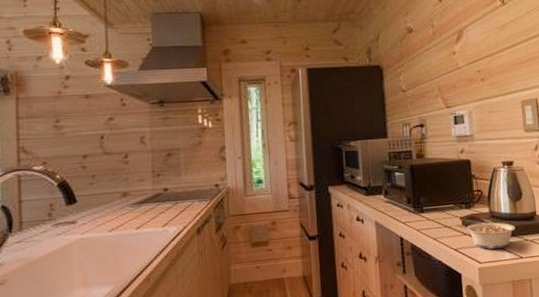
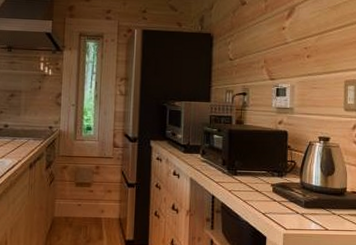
legume: present [456,222,516,249] -> none [266,190,324,219]

